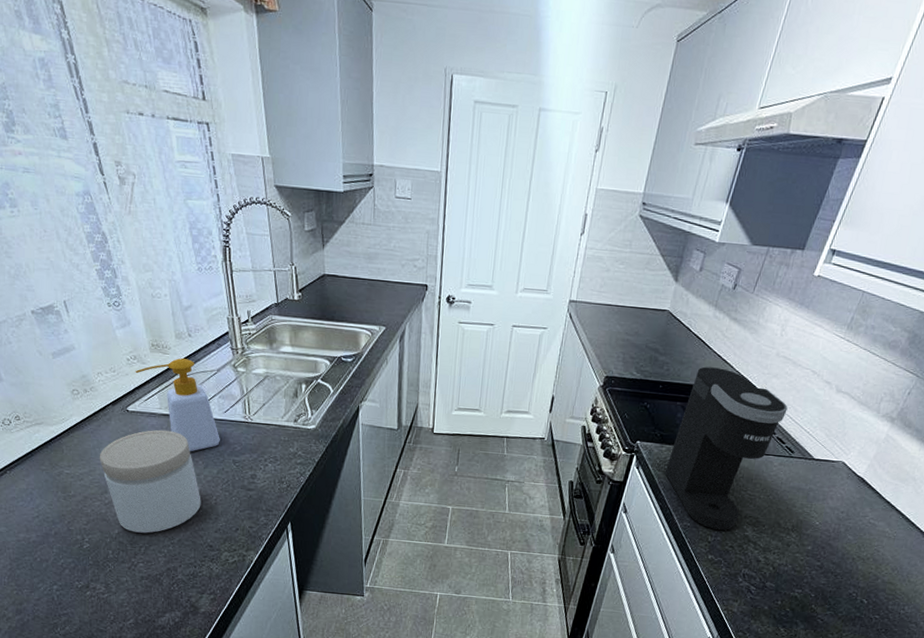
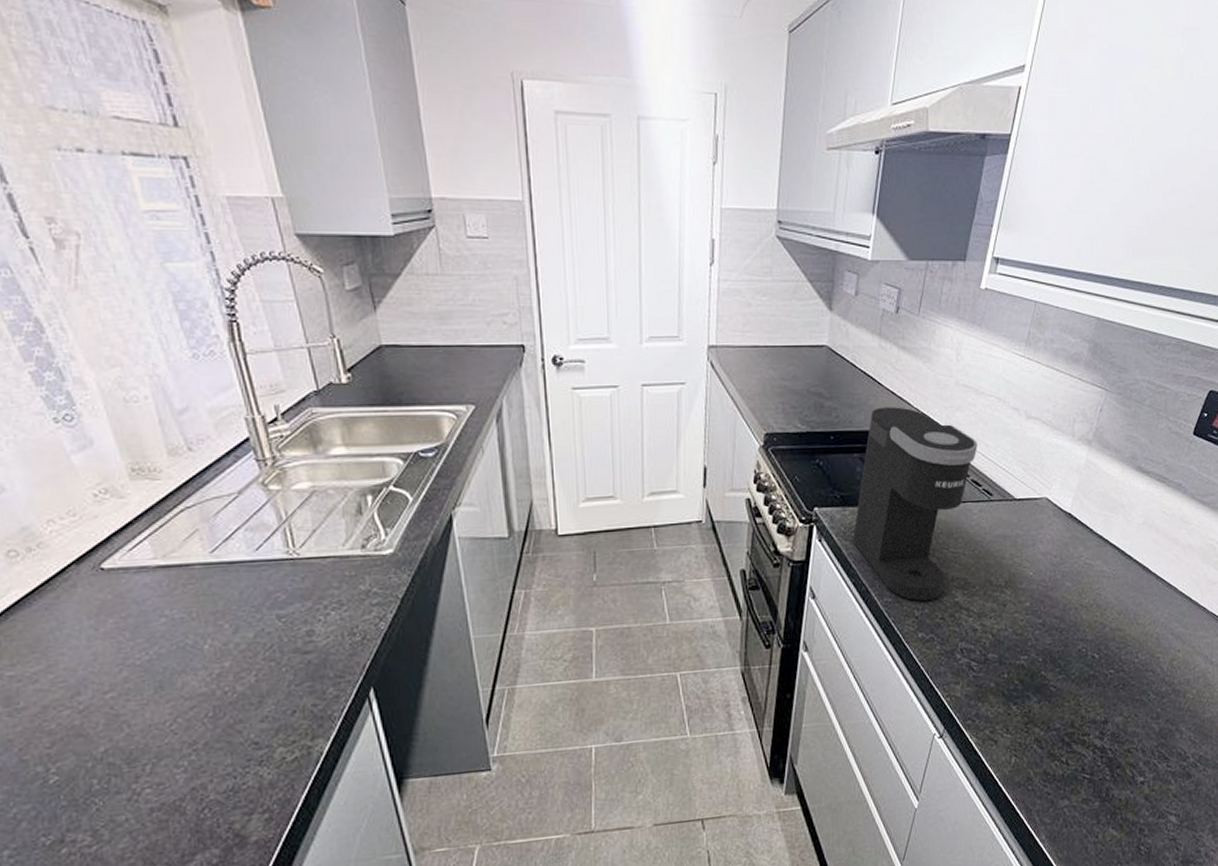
jar: present [99,429,201,533] -> none [61,587,235,745]
soap bottle: present [135,358,220,452] -> none [108,482,254,614]

